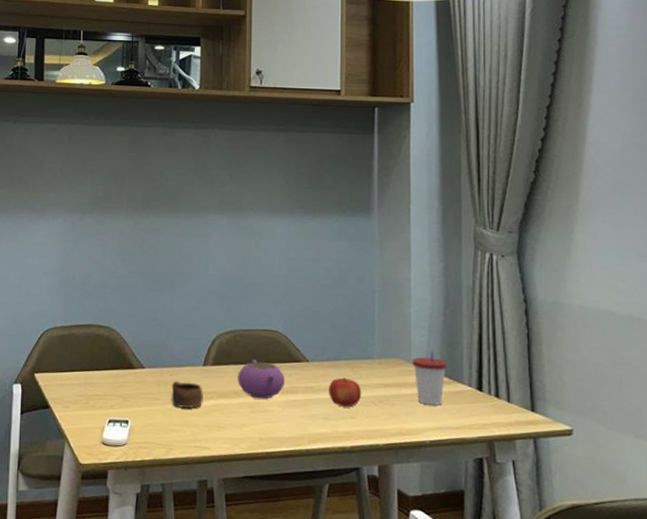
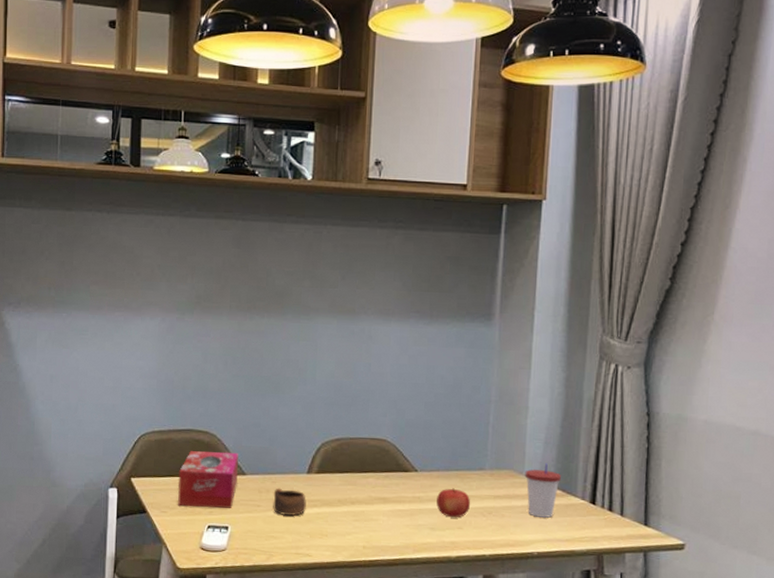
tissue box: none [80,345,137,402] -> present [178,451,238,508]
teapot: present [238,360,285,399] -> none [343,468,392,508]

